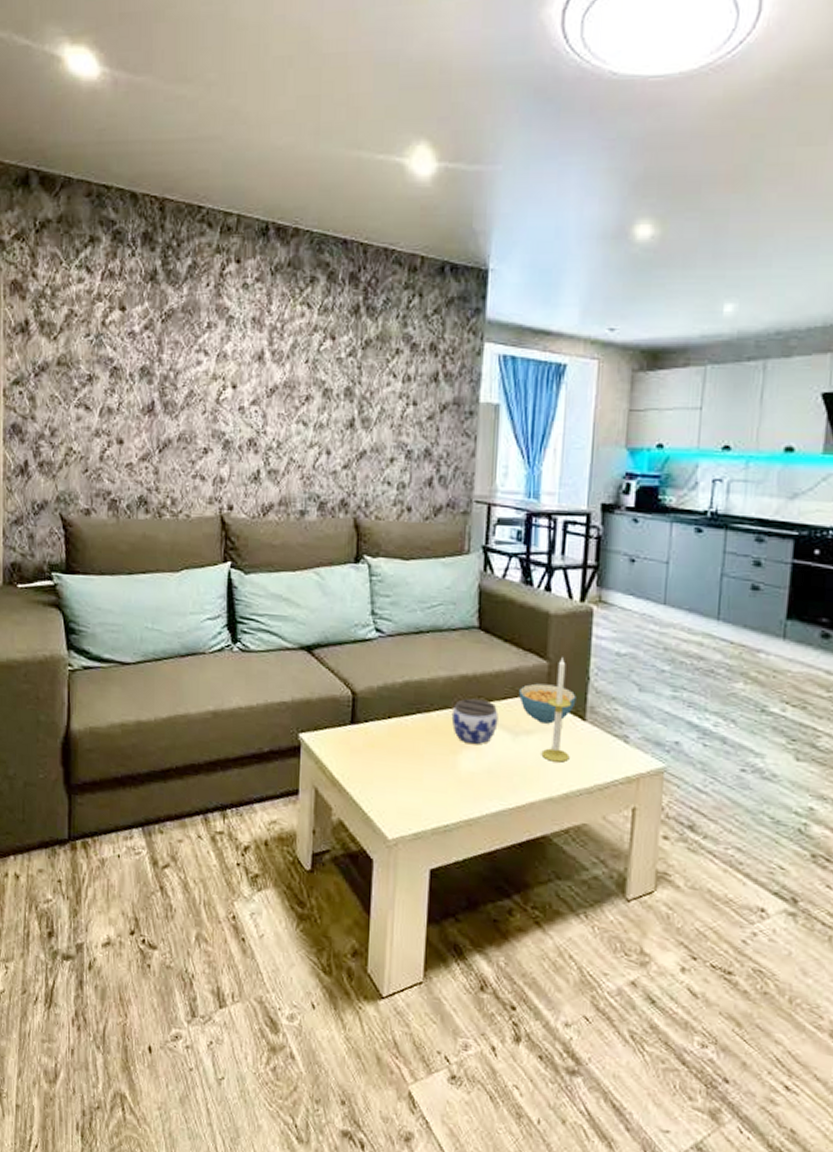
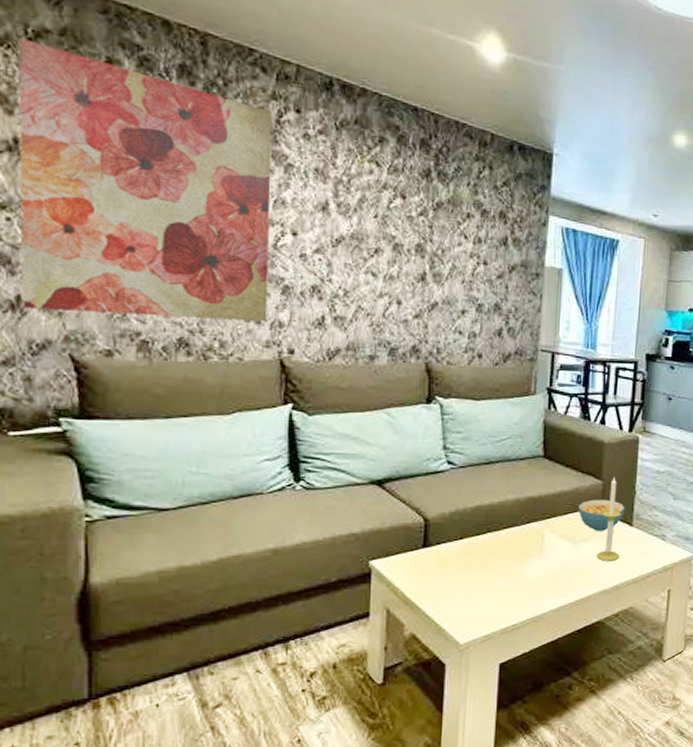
wall art: none [29,230,216,478] -> present [18,37,272,322]
jar: present [451,698,499,745] -> none [519,516,561,554]

